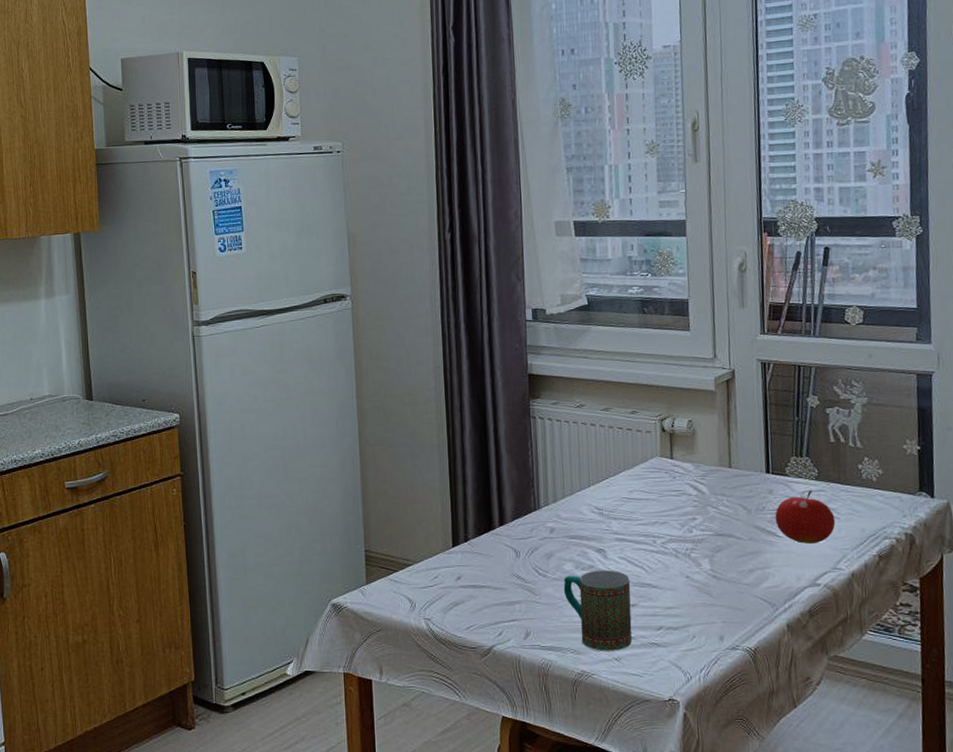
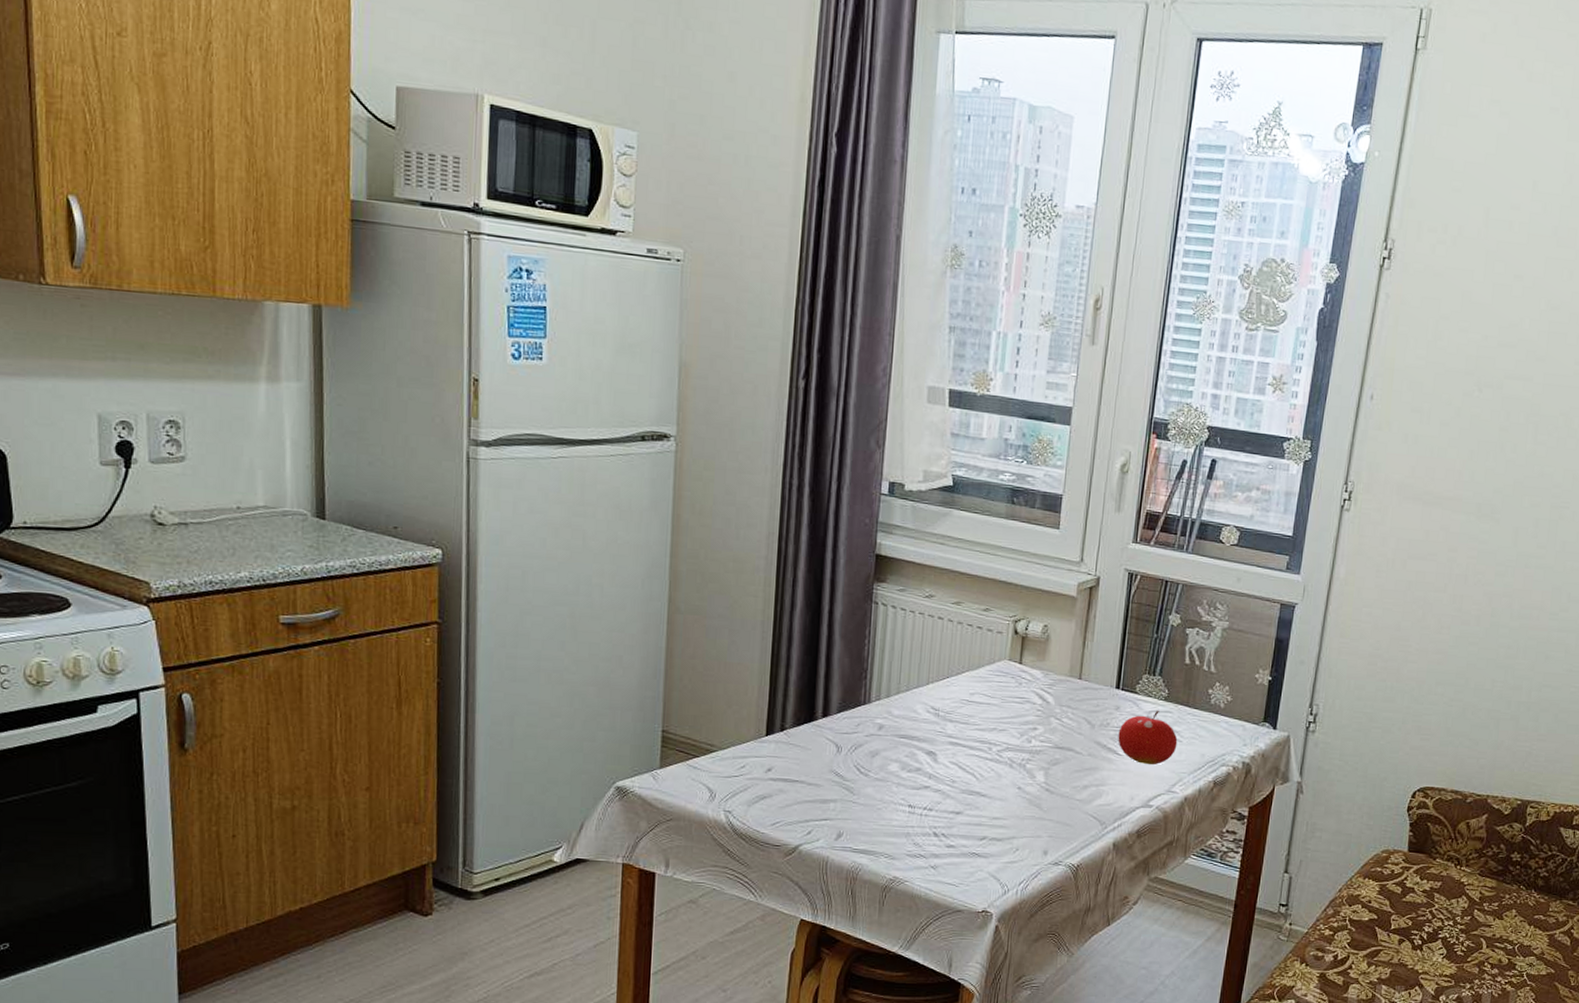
mug: present [563,570,632,651] -> none [885,773,959,859]

